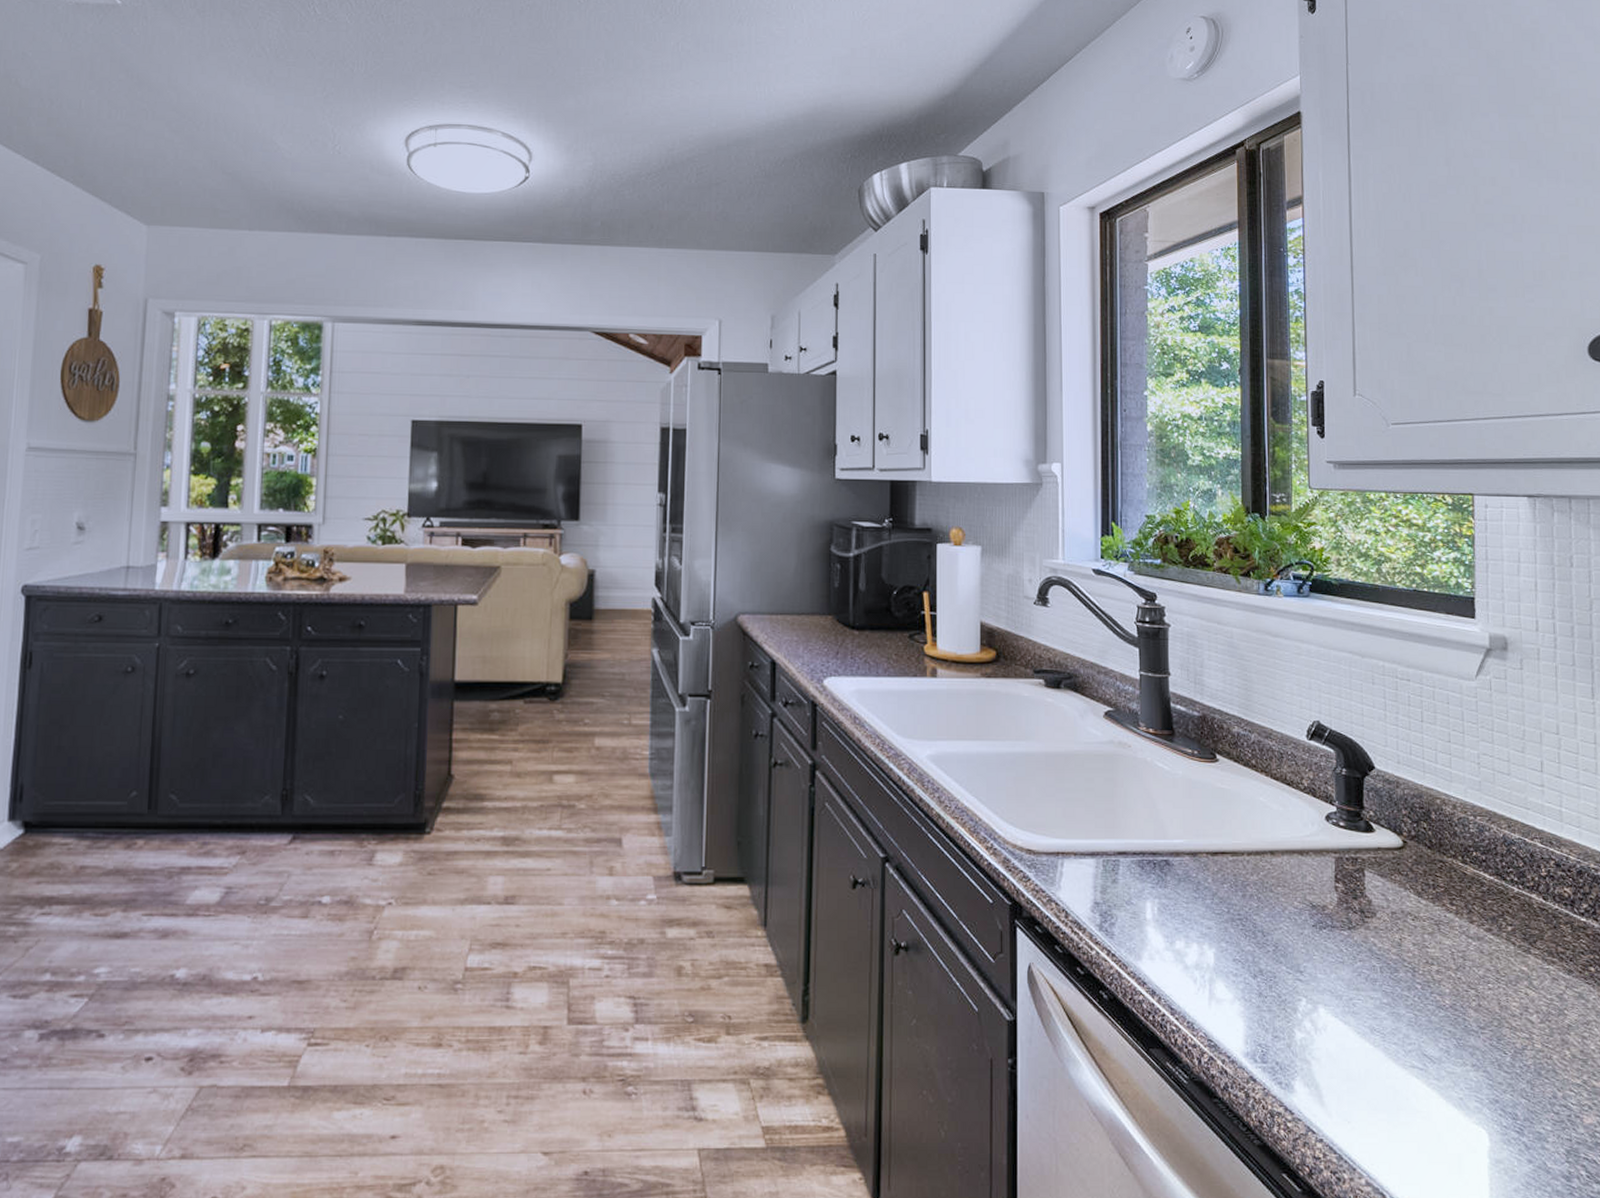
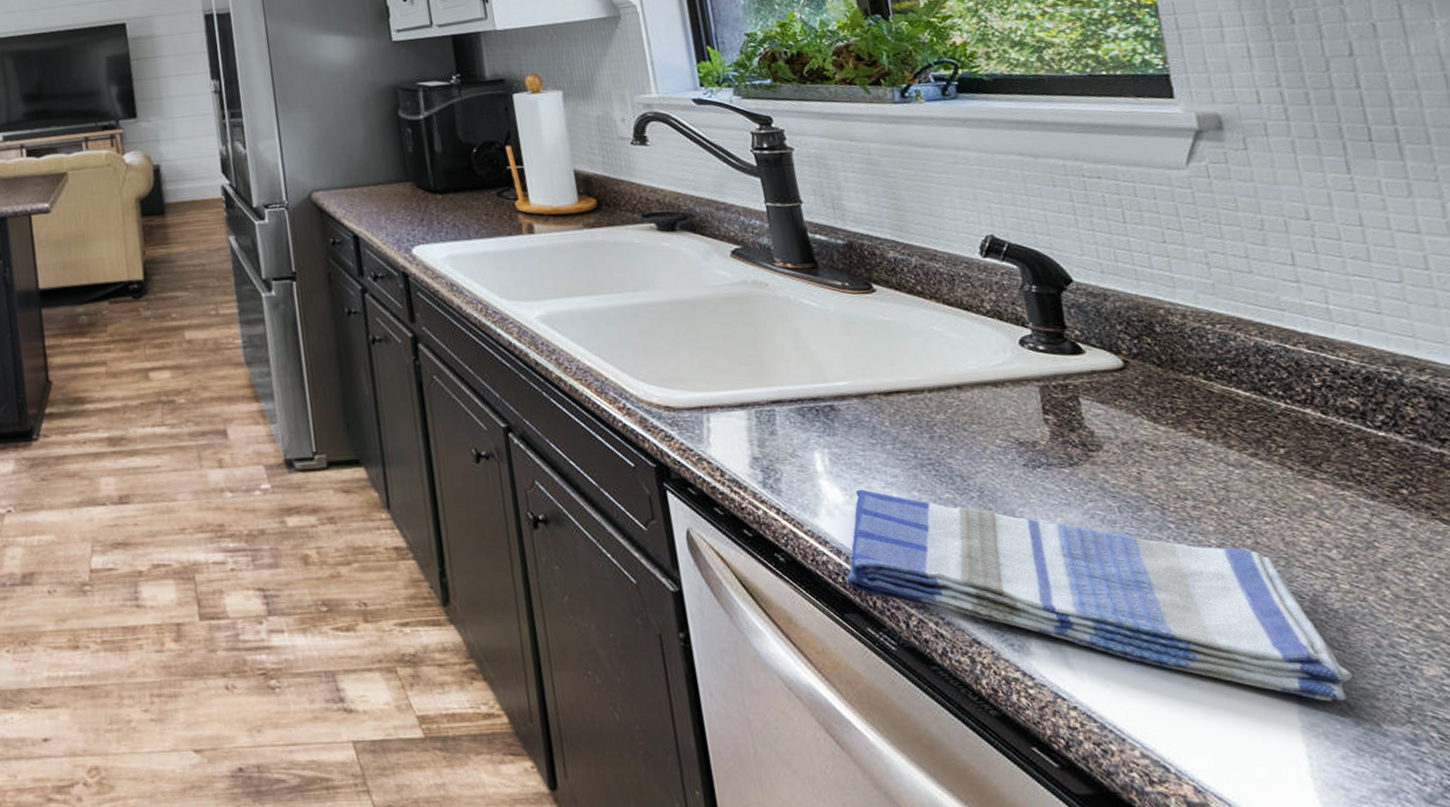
dish towel: none [1156,937,1533,1143] -> present [846,489,1354,702]

